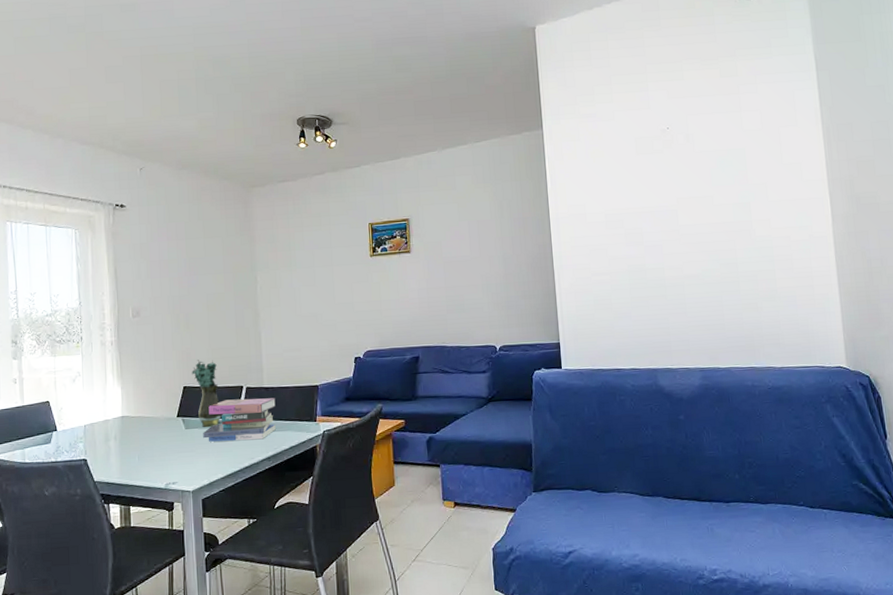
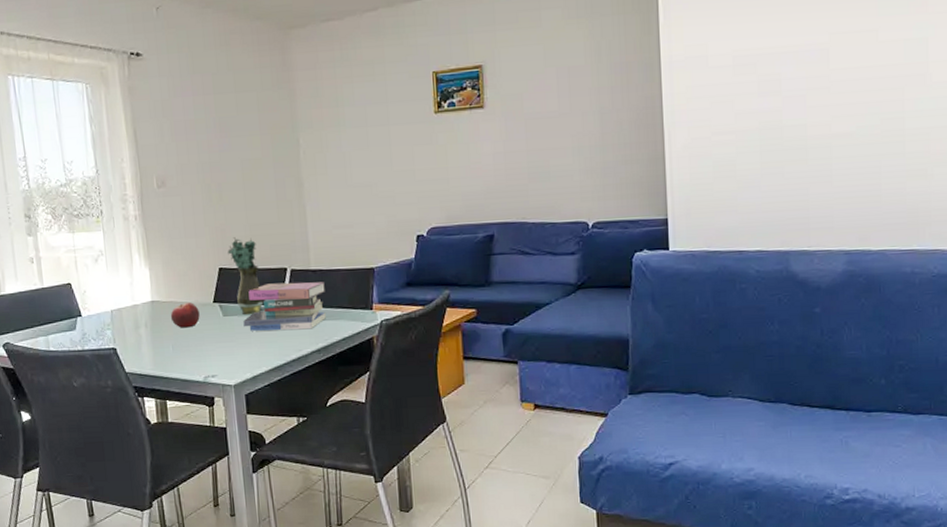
fruit: none [138,417,164,440] -> present [170,303,200,328]

